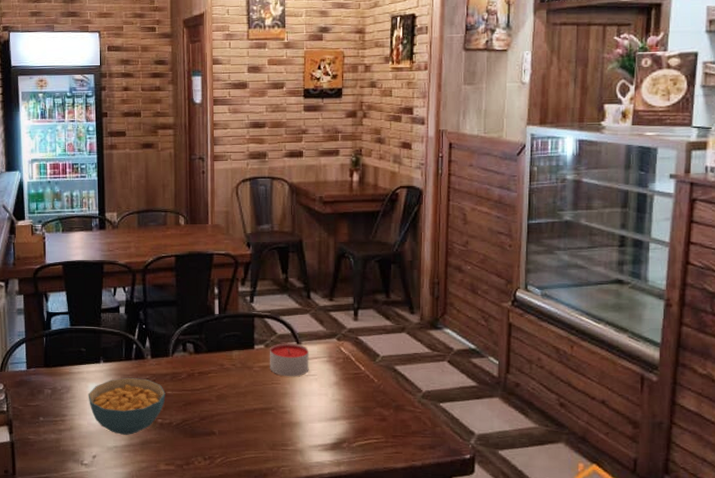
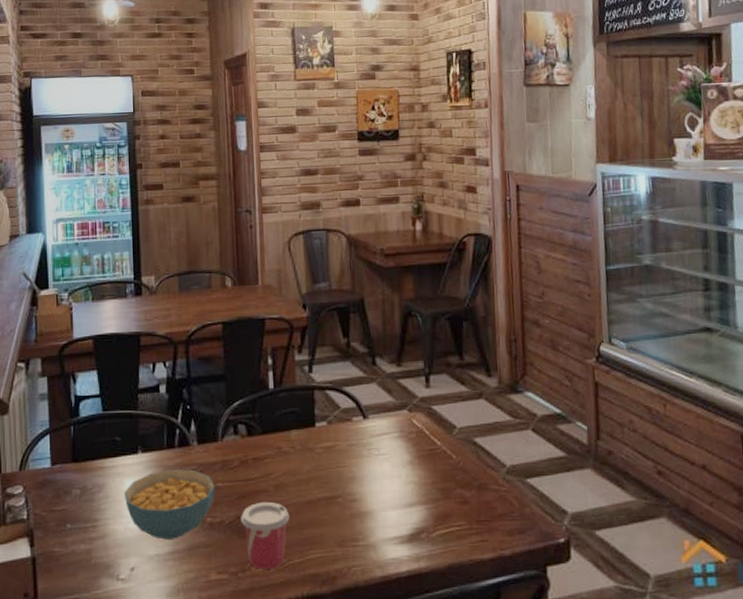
cup: none [187,408,229,464] -> present [241,501,290,569]
candle: present [269,343,309,377] -> none [333,418,379,458]

